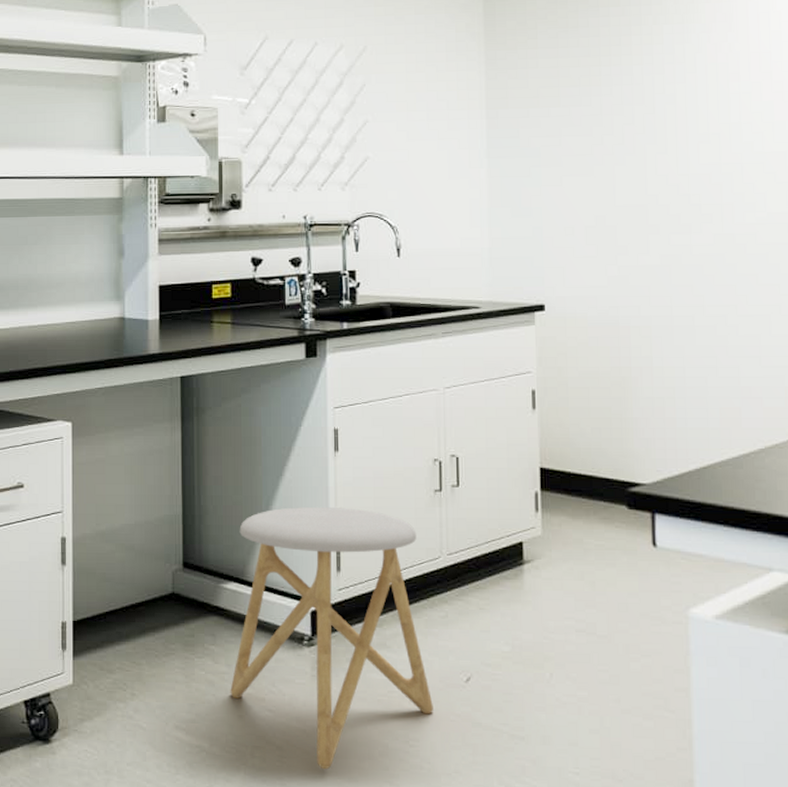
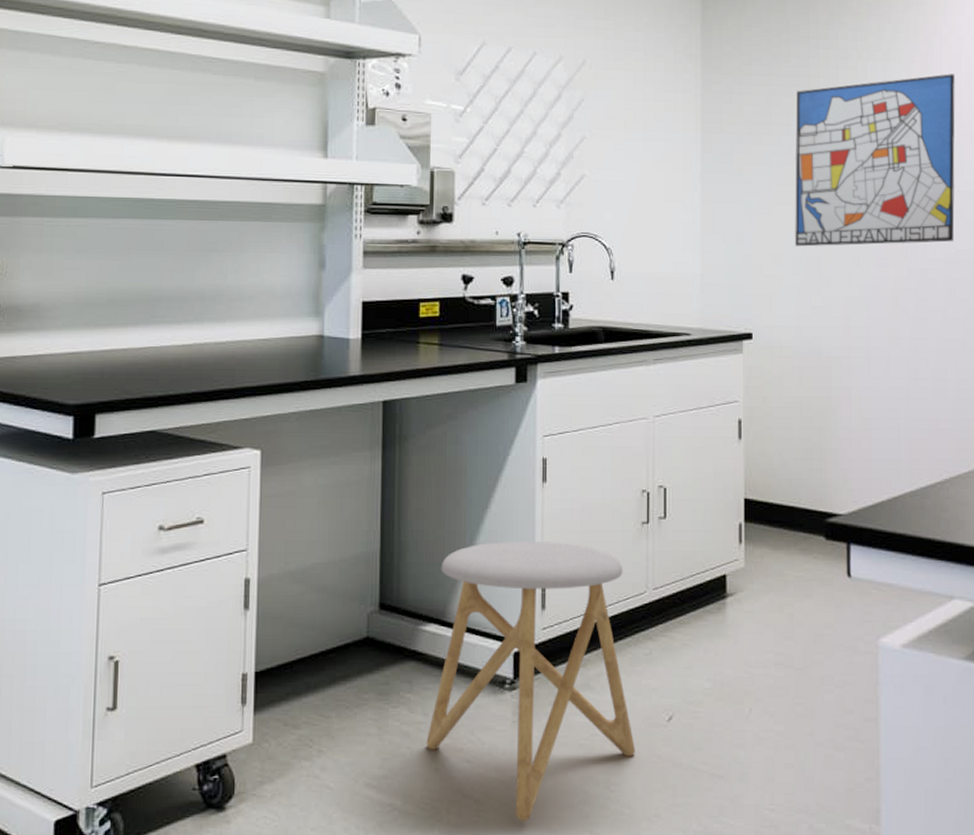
wall art: none [586,31,765,217] -> present [795,74,955,247]

